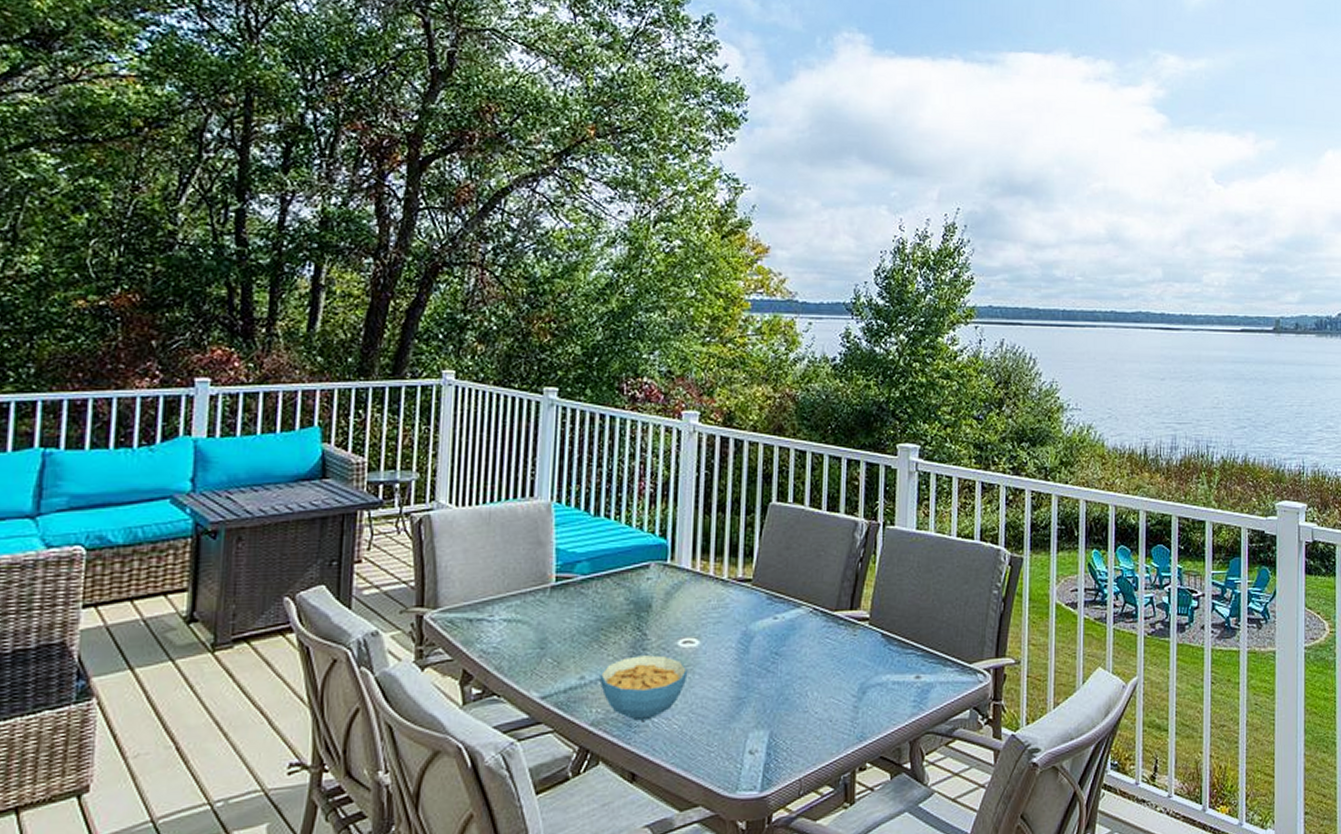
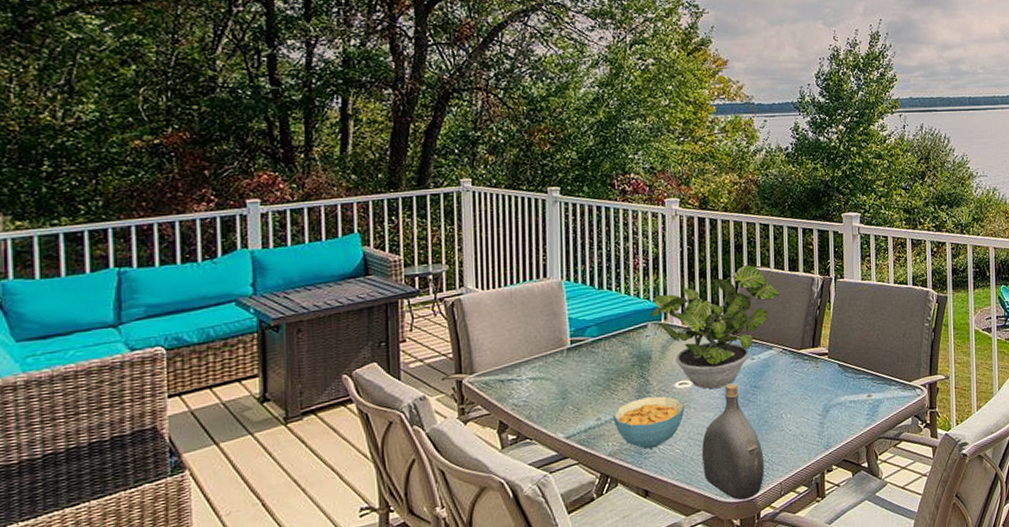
potted plant: none [656,499,815,651] -> present [652,265,781,389]
water jug: none [705,646,781,797] -> present [702,383,764,501]

